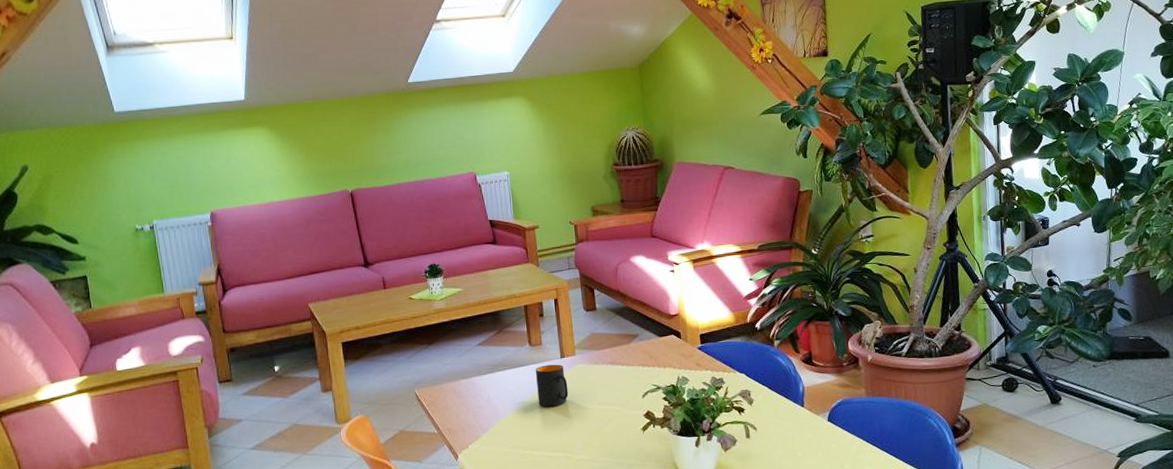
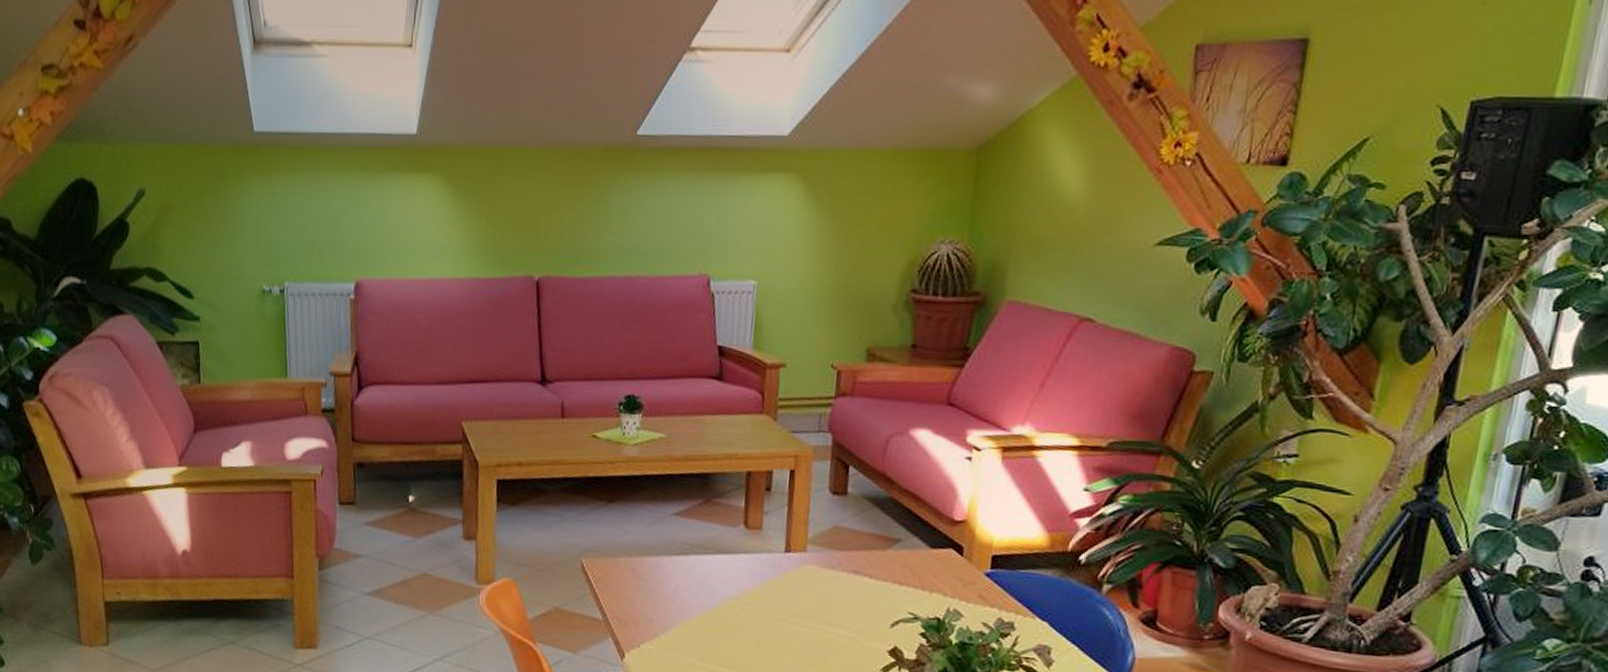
mug: present [535,364,569,407] -> none [743,557,789,616]

